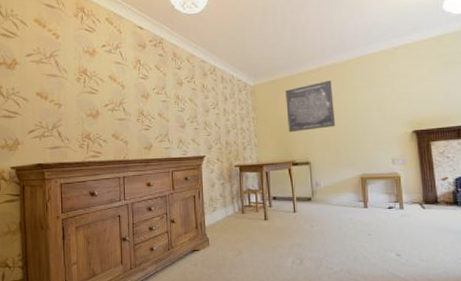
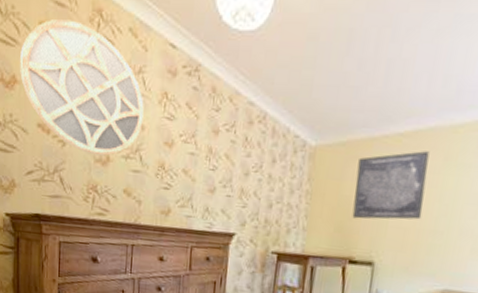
home mirror: none [19,16,123,111] -> present [20,20,144,156]

